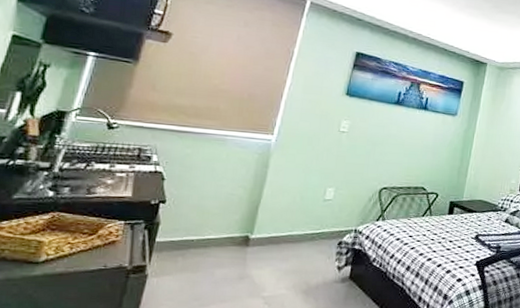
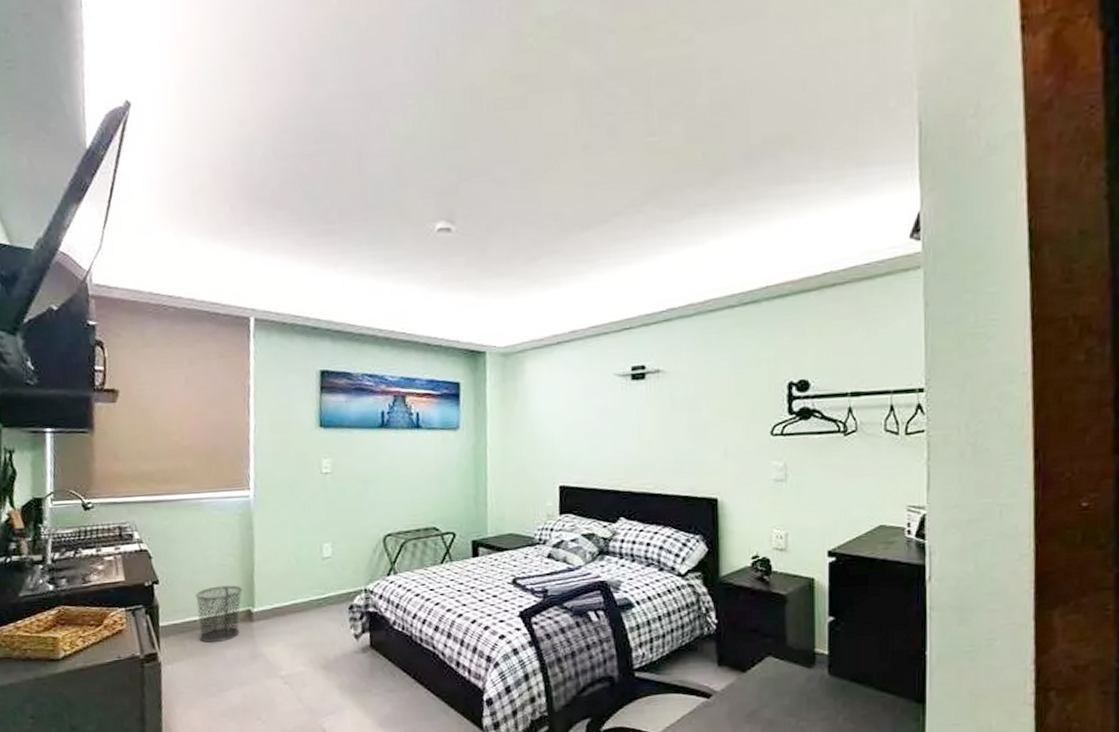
waste bin: none [192,212,245,261] -> present [195,585,243,643]

